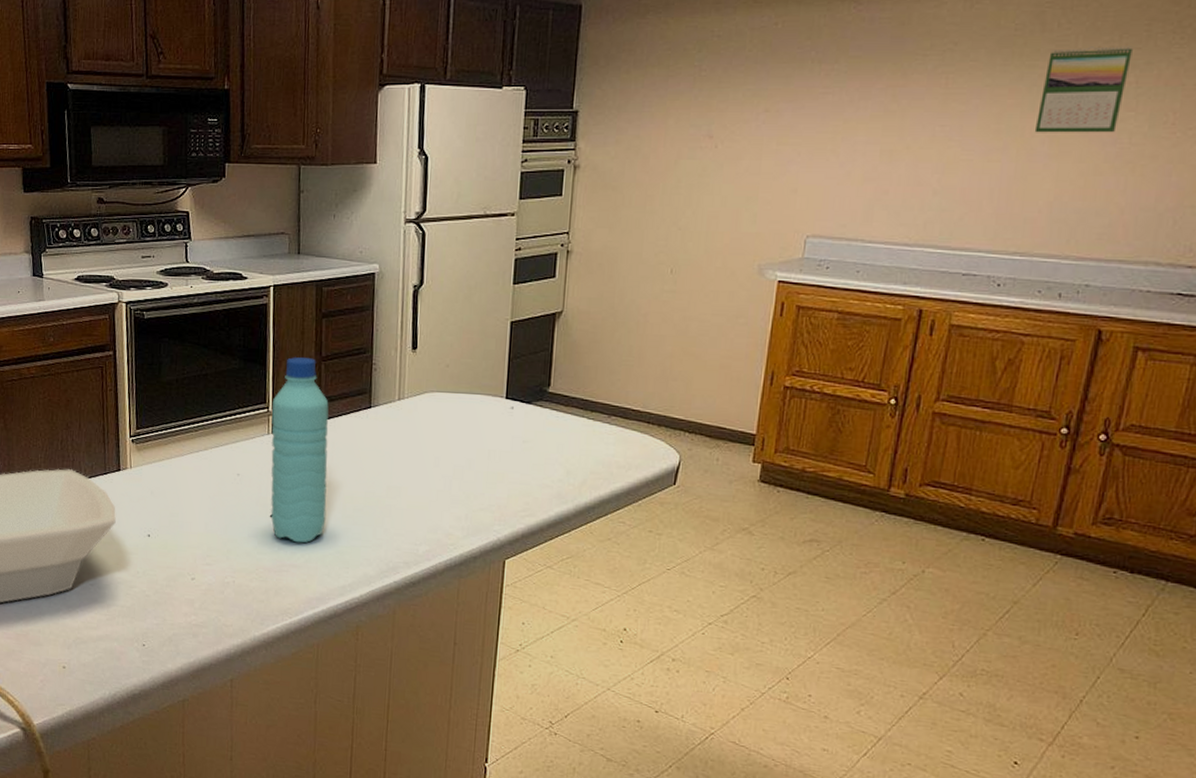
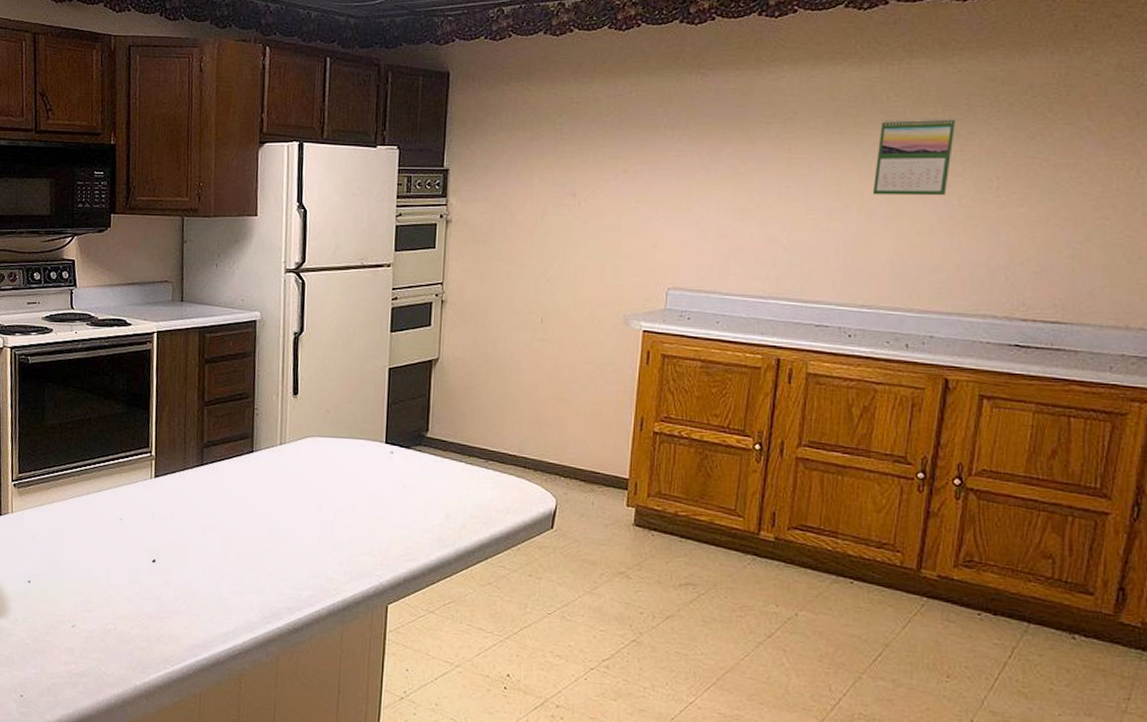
water bottle: present [270,357,329,543] -> none [152,402,212,589]

